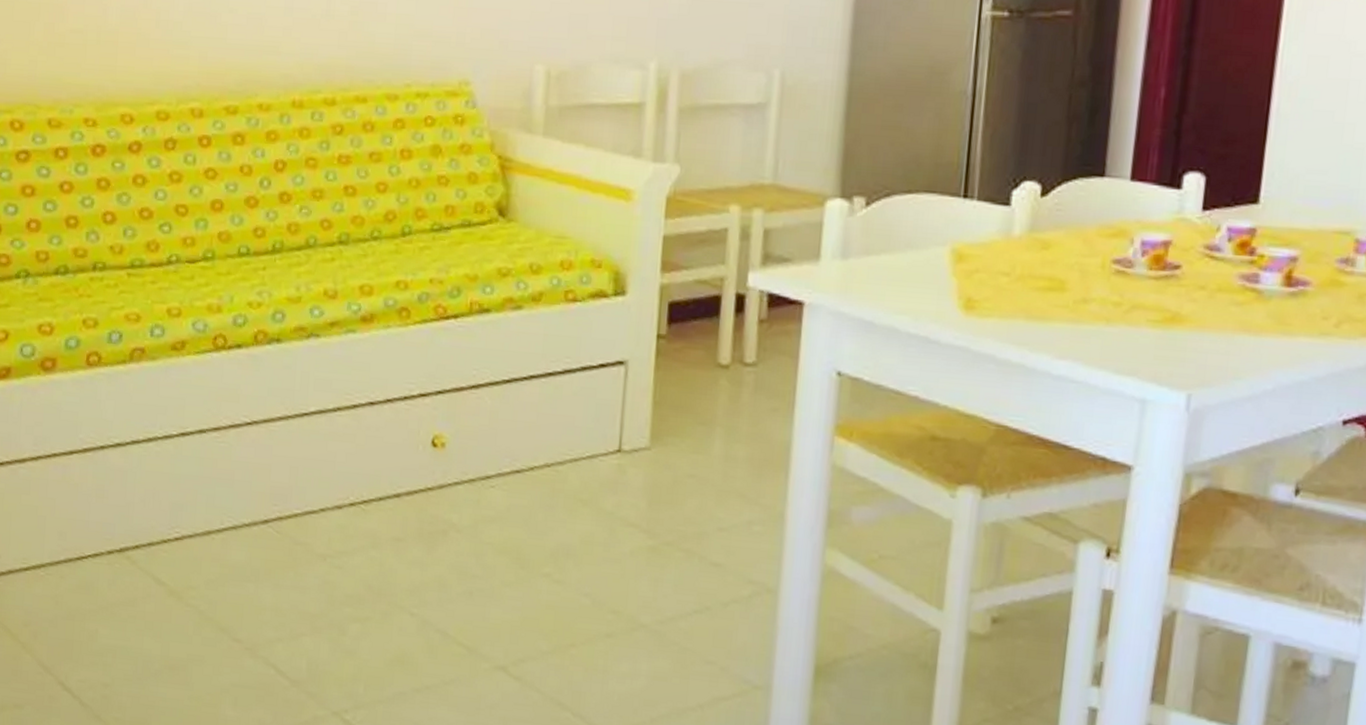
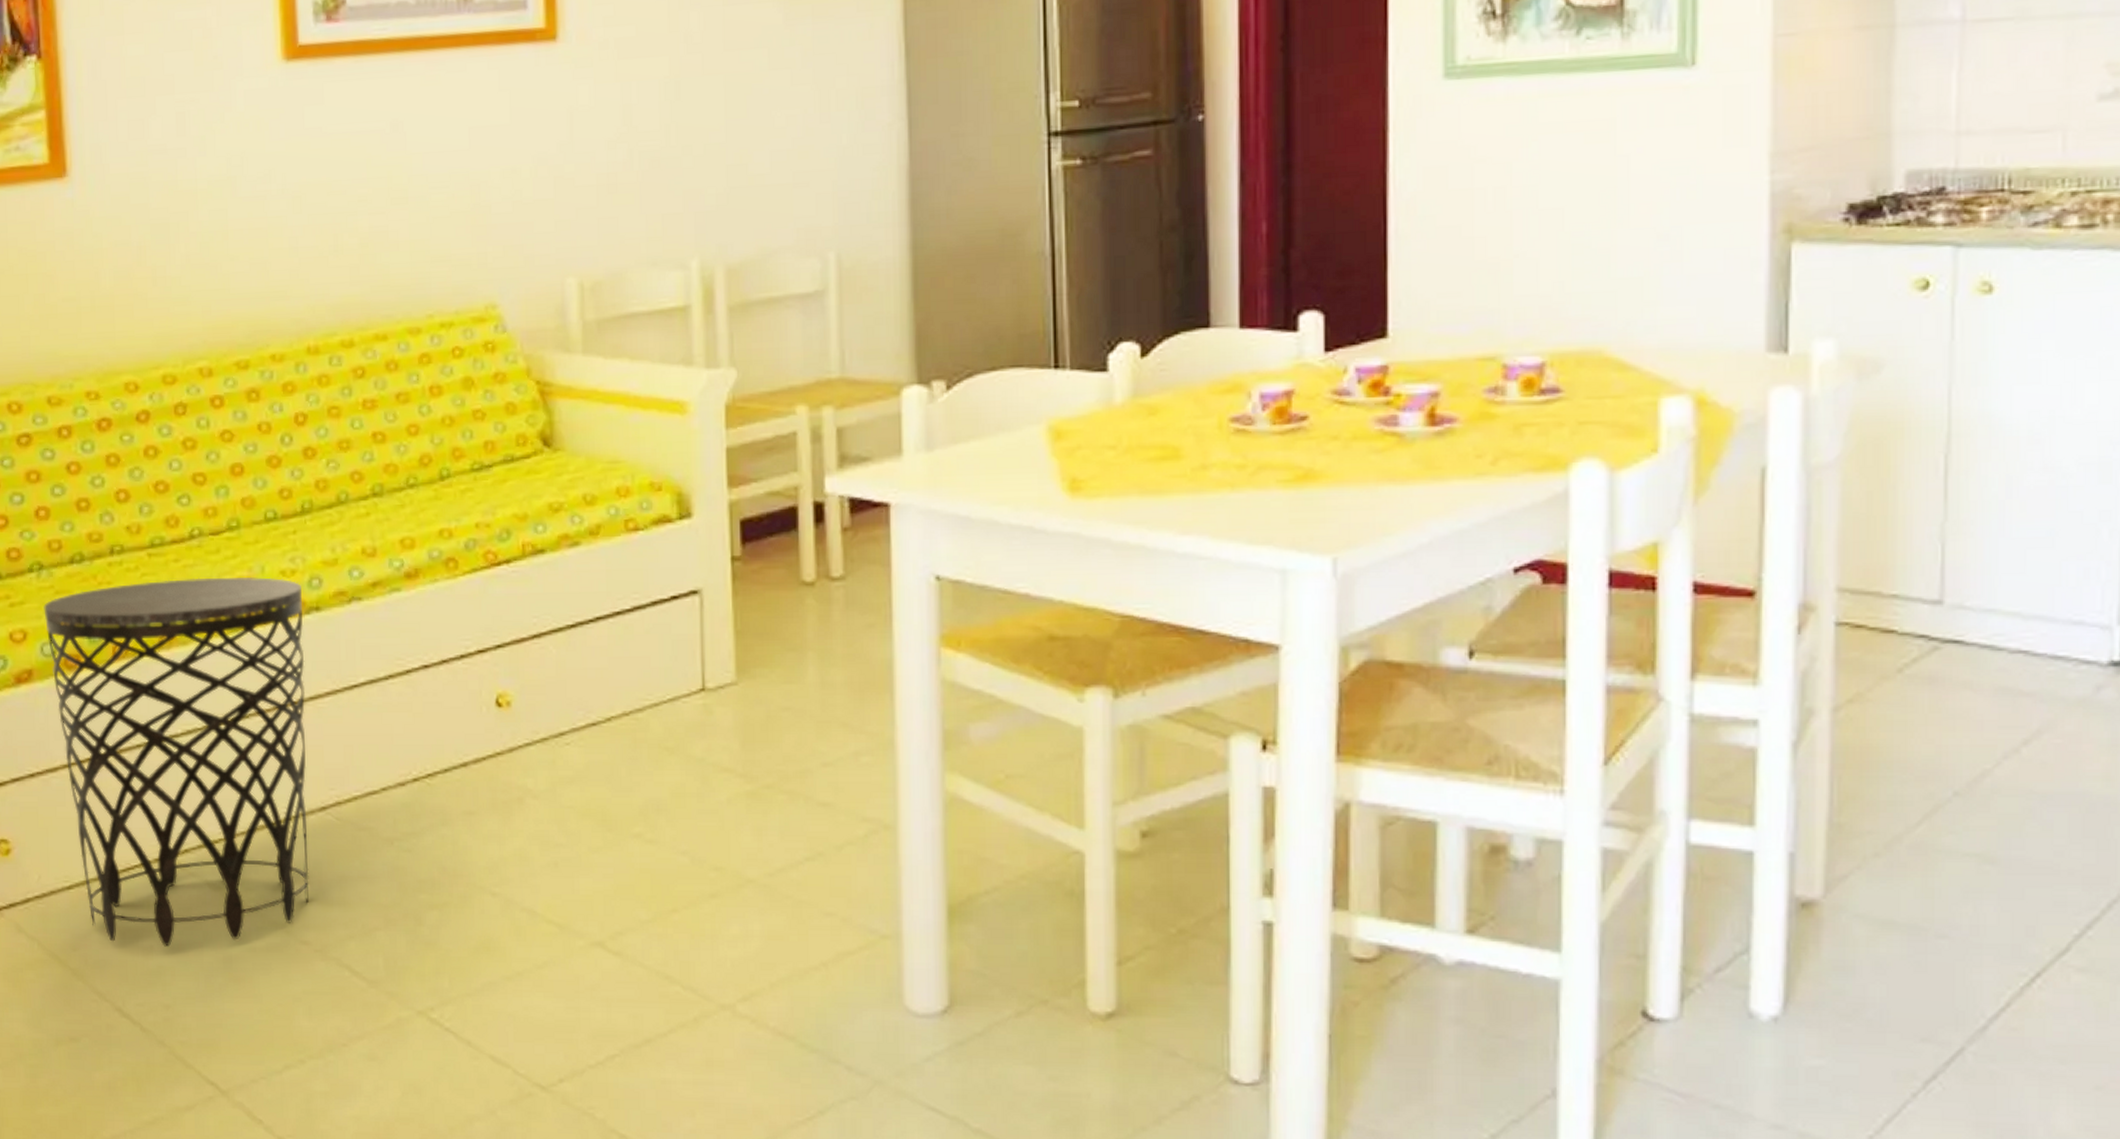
side table: none [26,298,266,632] -> present [43,577,309,947]

